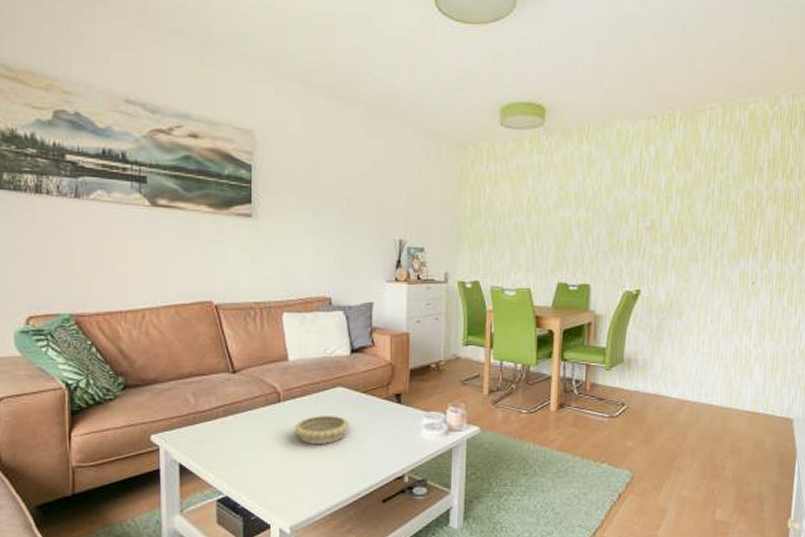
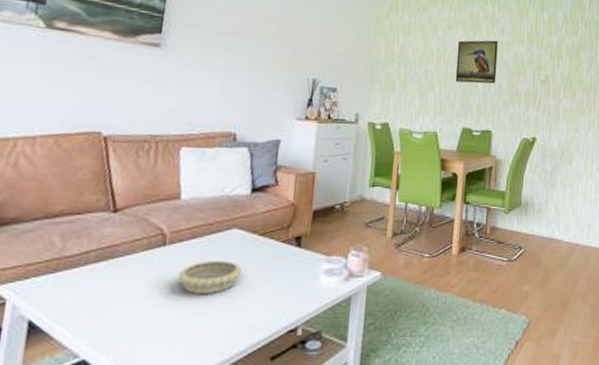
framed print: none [548,184,596,234] -> present [455,40,498,84]

